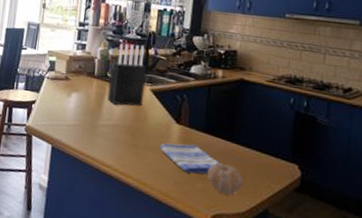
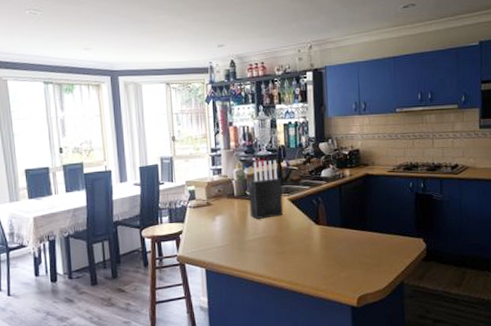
dish towel: present [160,143,221,175] -> none [304,240,359,266]
fruit: present [208,163,243,195] -> none [349,251,380,277]

